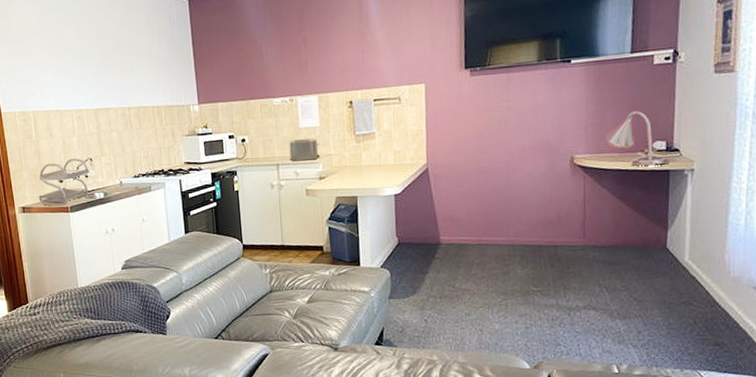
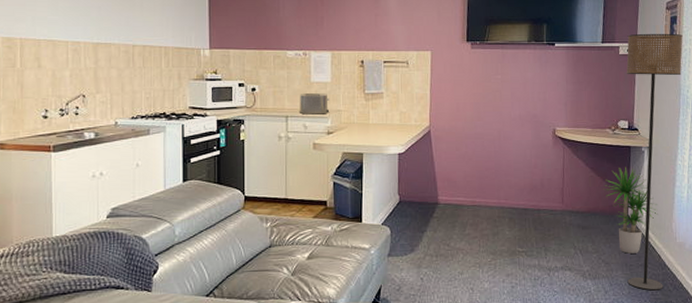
dish rack: present [38,158,90,206] -> none [15,93,81,144]
table lamp: present [605,111,669,167] -> none [581,93,630,142]
potted plant: none [634,193,706,291] -> present [603,166,658,254]
floor lamp: none [663,31,741,331] -> present [626,33,683,291]

